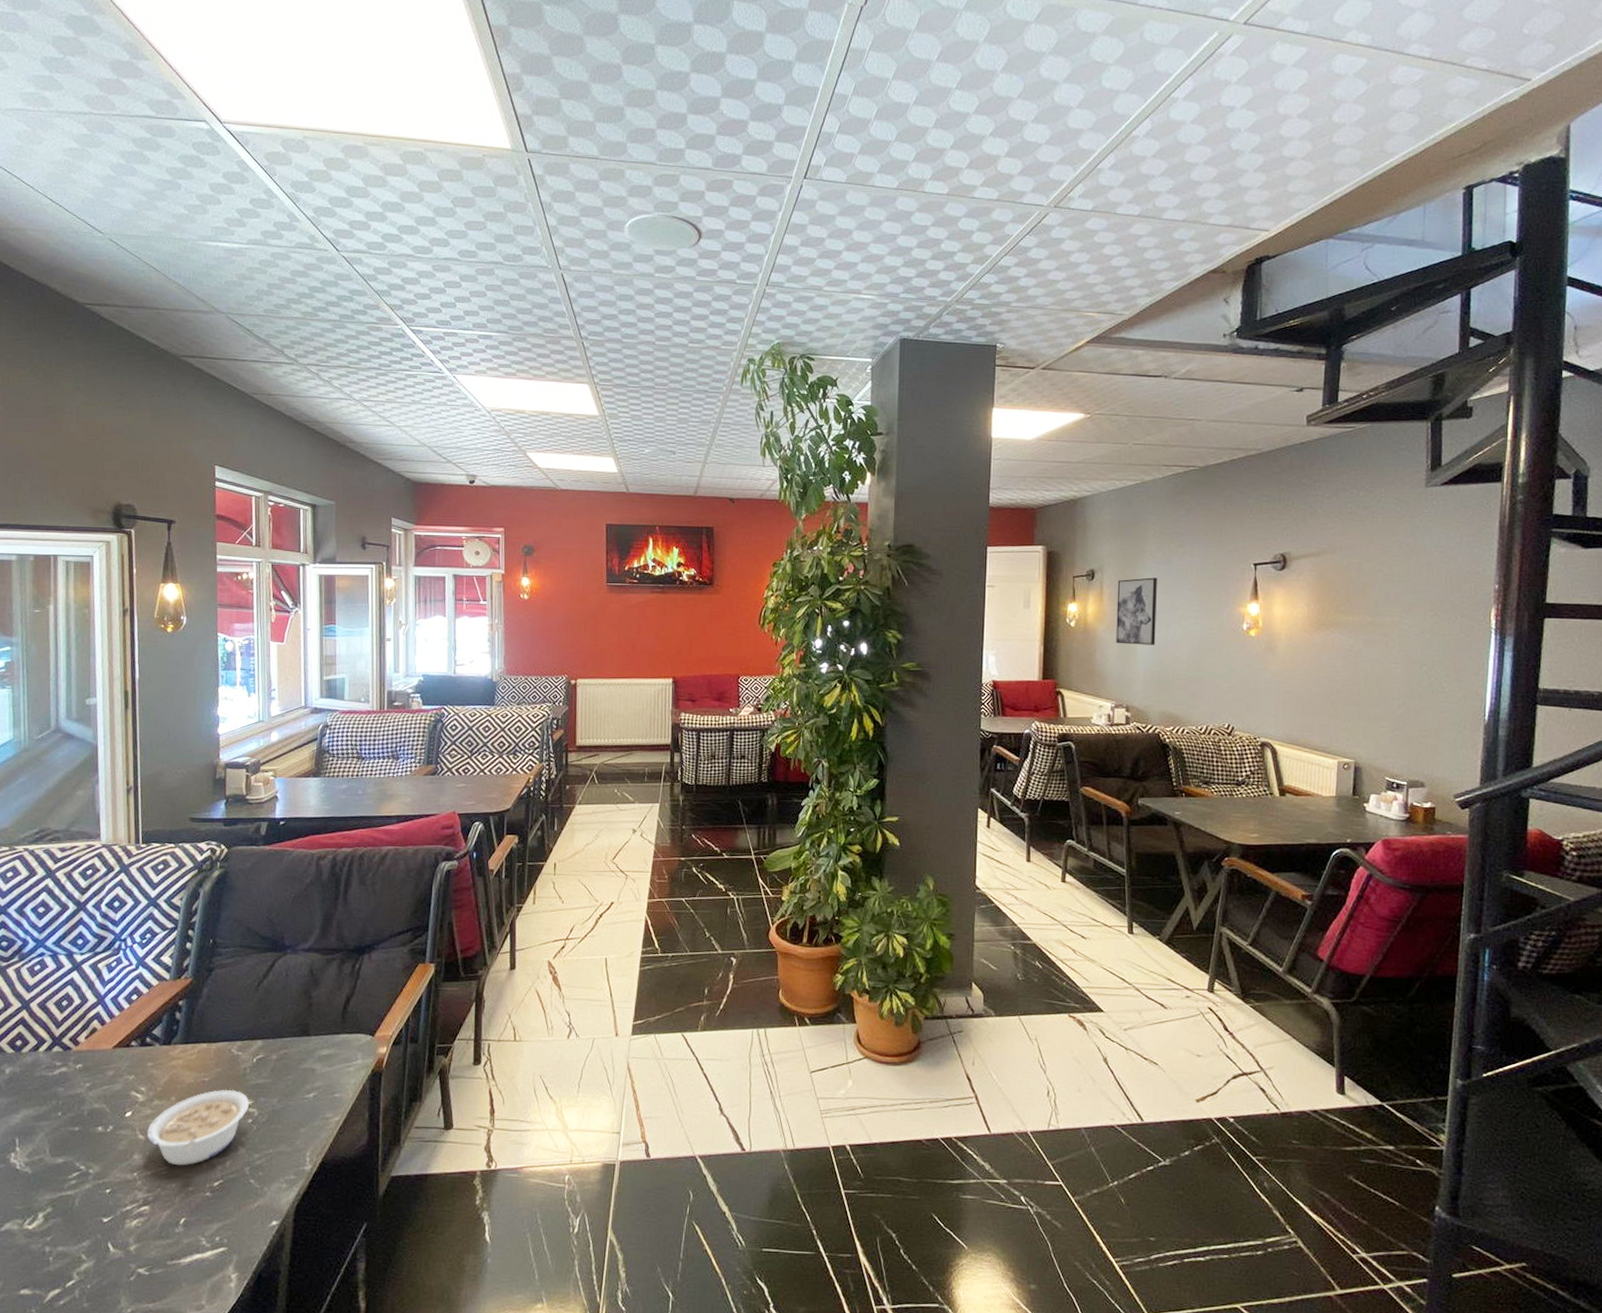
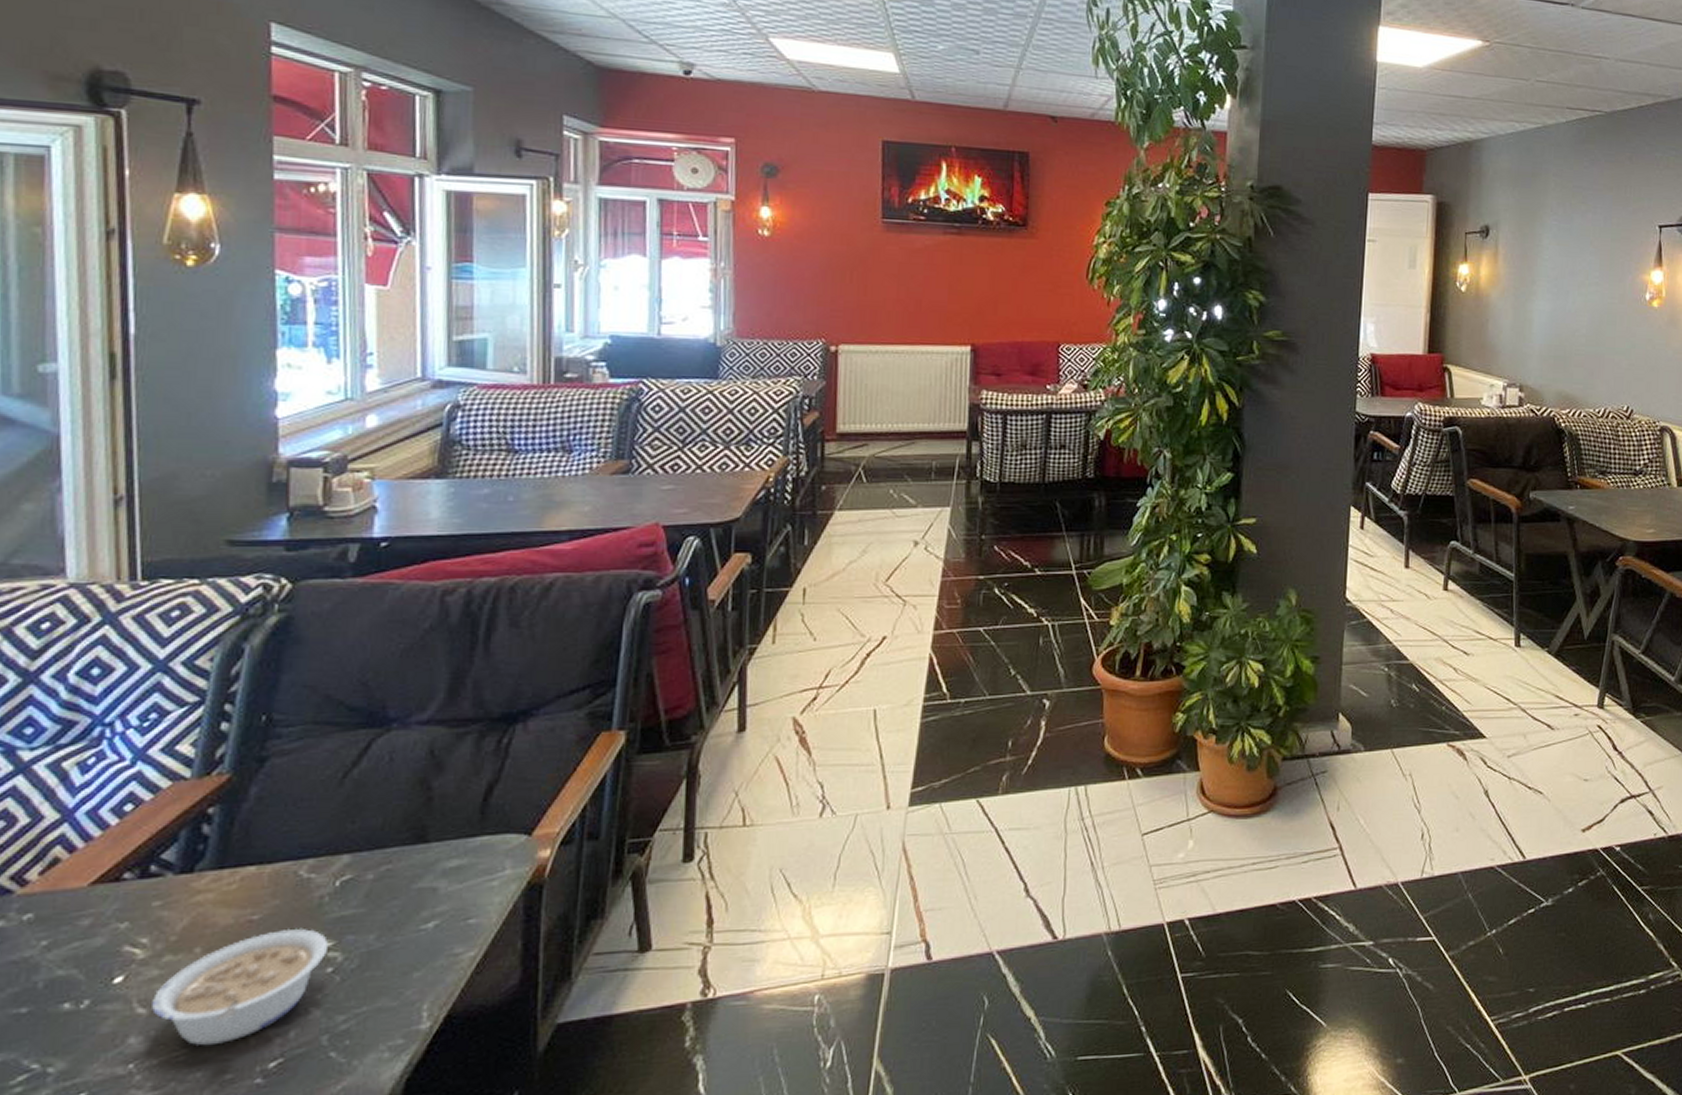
wall art: present [1116,577,1157,645] -> none [1510,237,1557,316]

